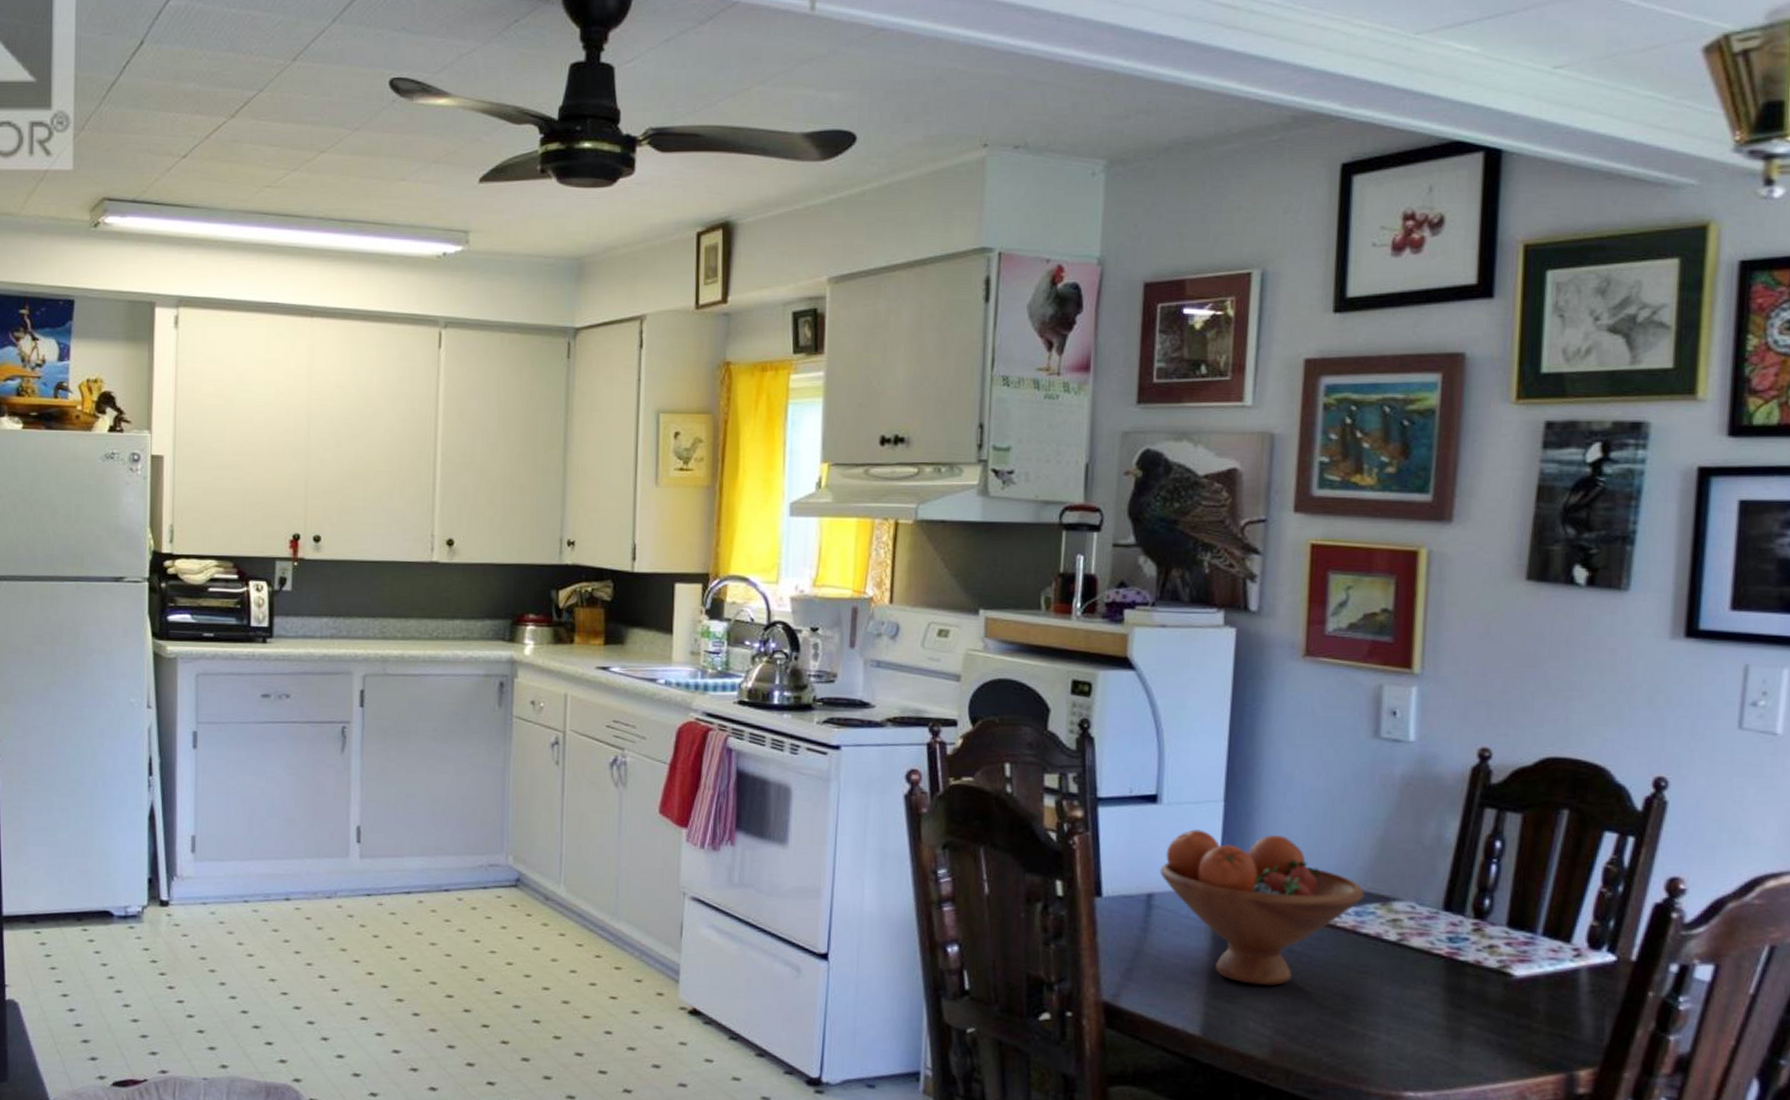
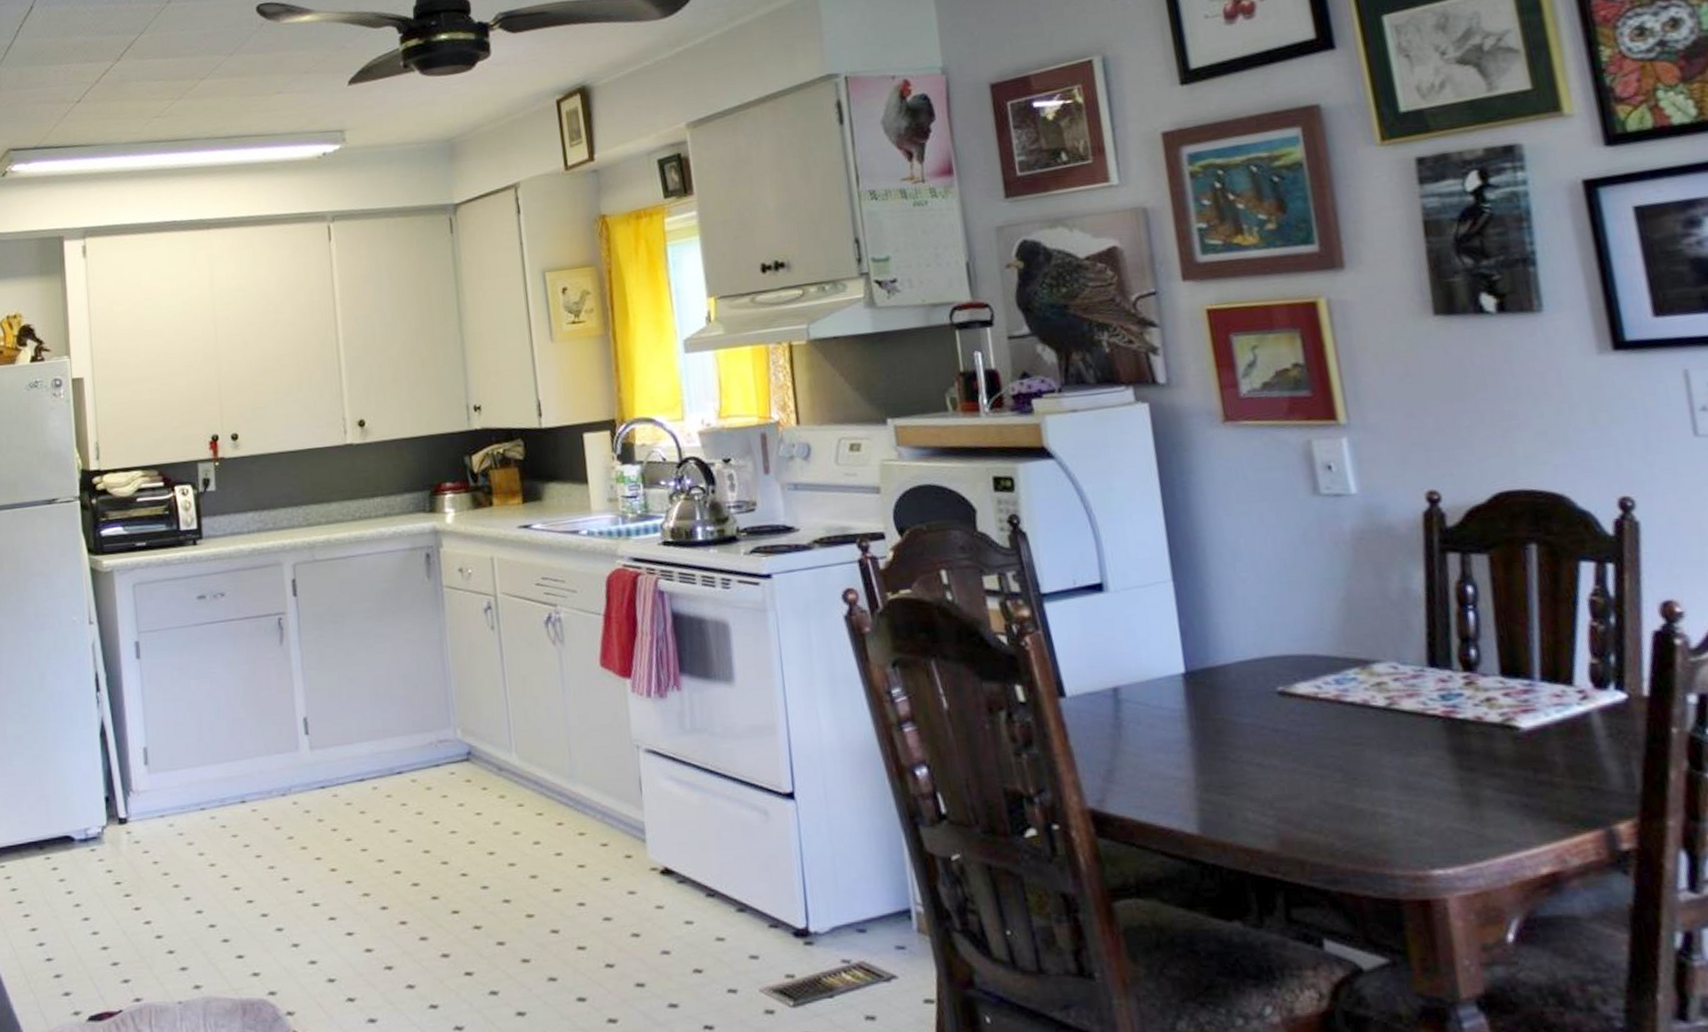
fruit bowl: present [1160,829,1364,987] -> none [1120,608,1341,772]

